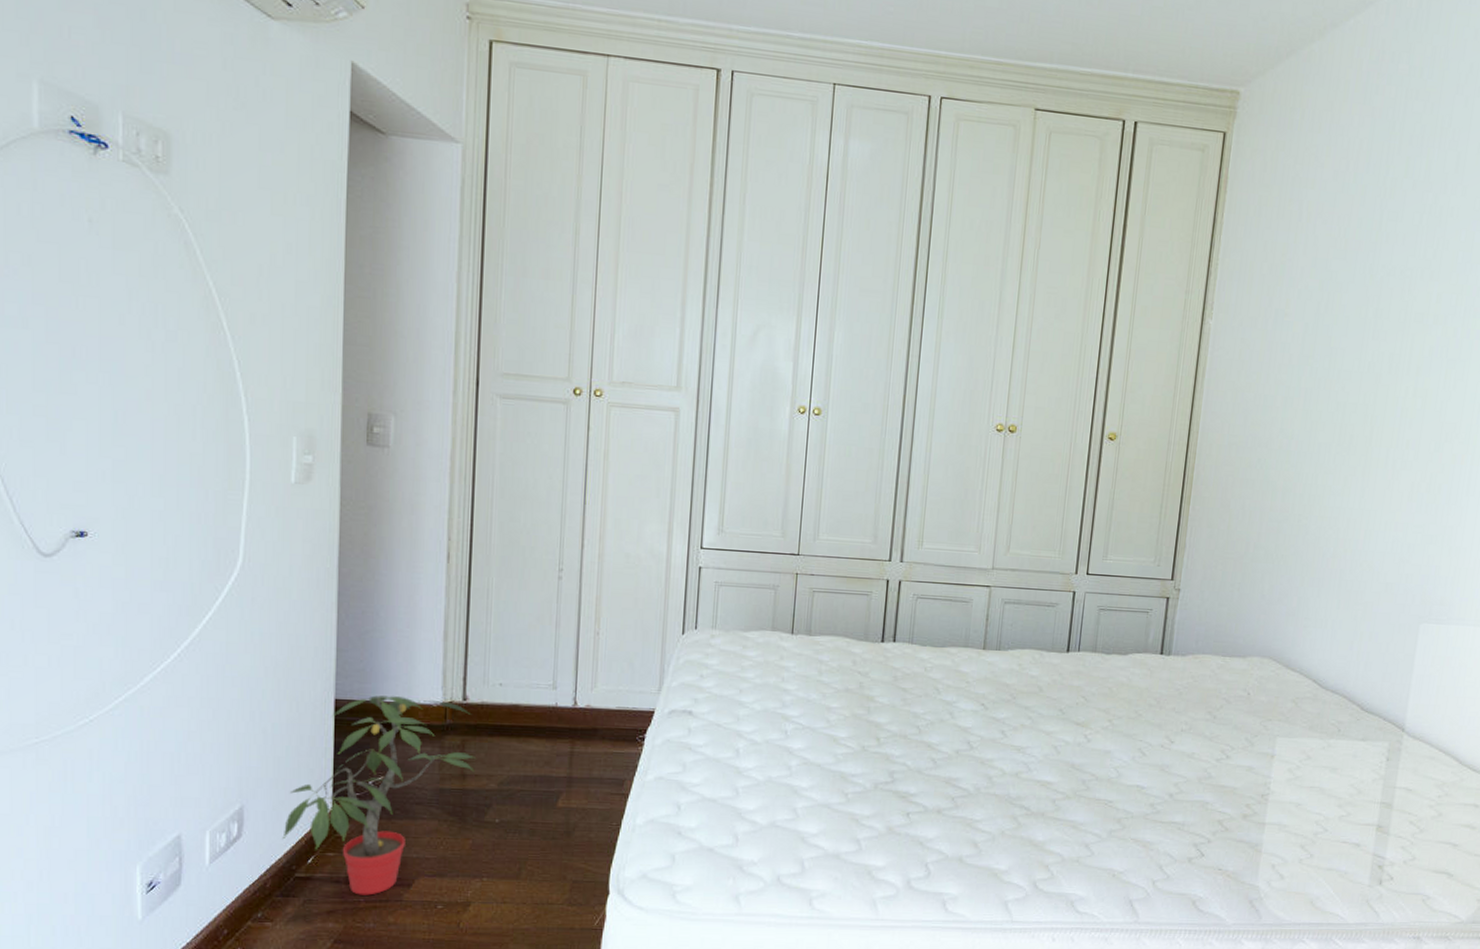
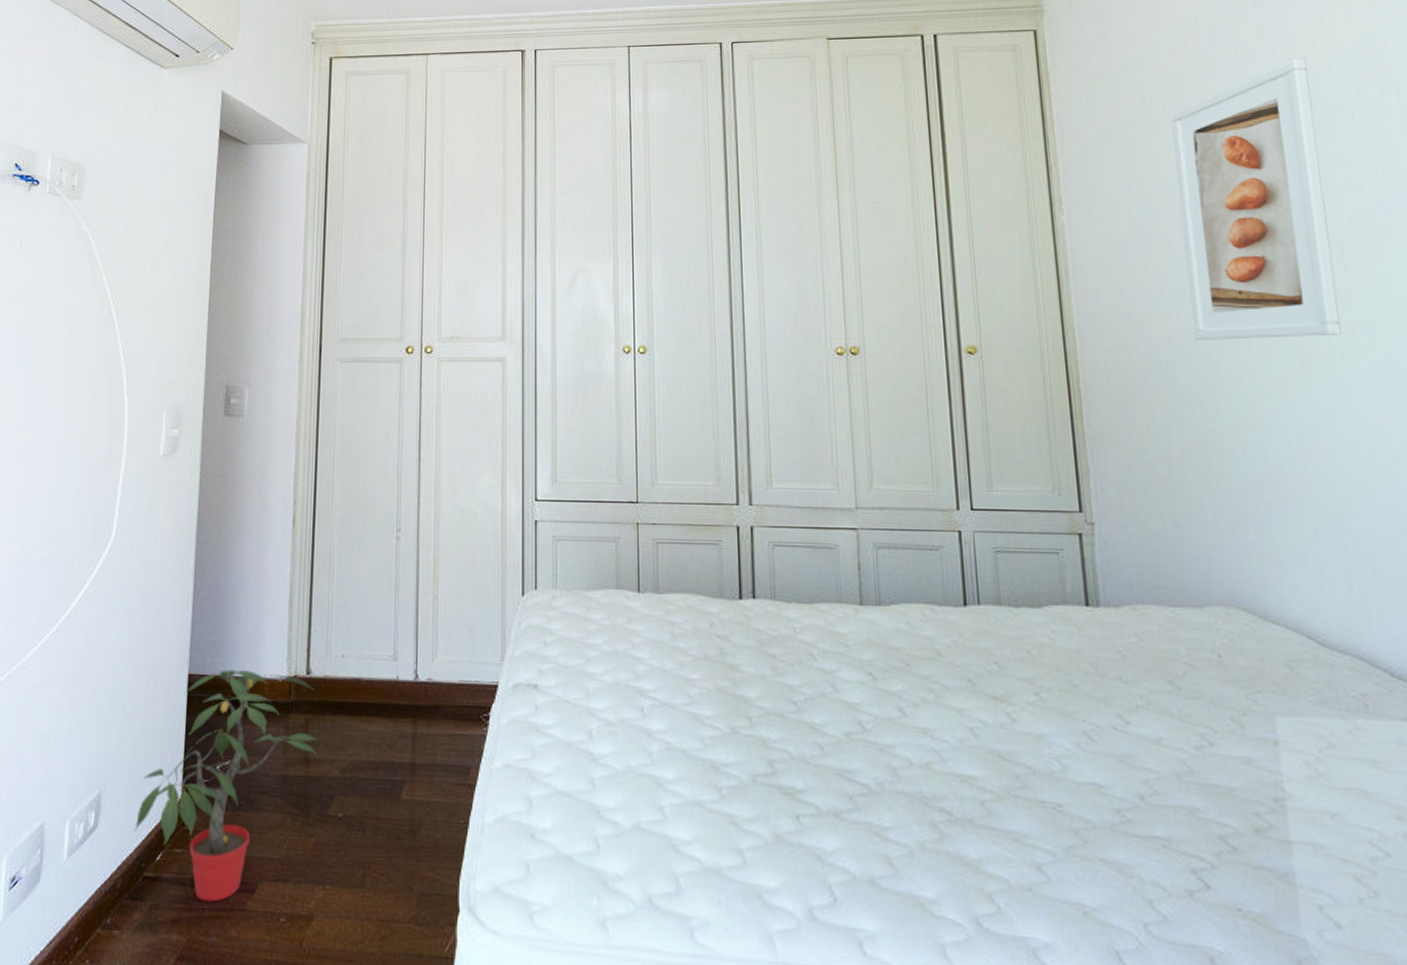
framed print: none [1291,196,1436,448] -> present [1170,59,1341,340]

